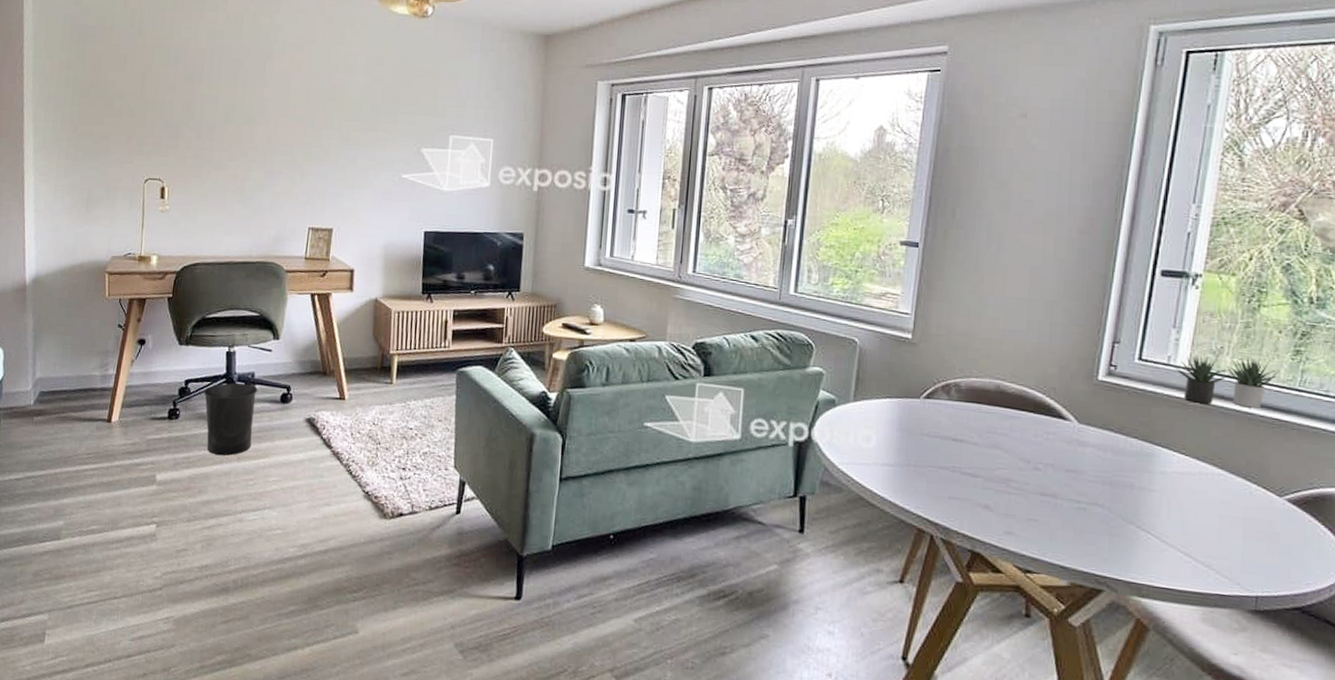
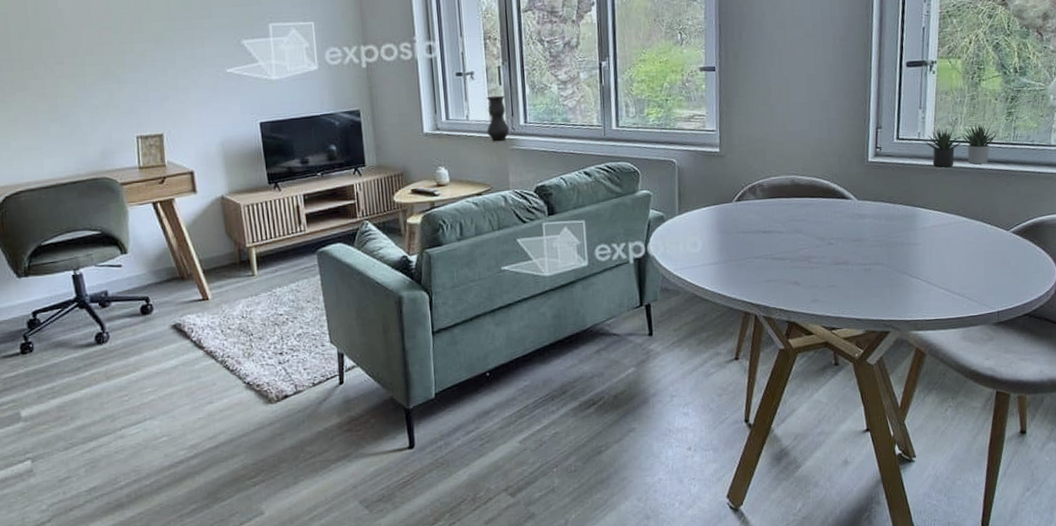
waste bin: present [204,383,258,456] -> none [56,303,119,379]
vase: none [651,238,677,287] -> present [486,95,510,141]

